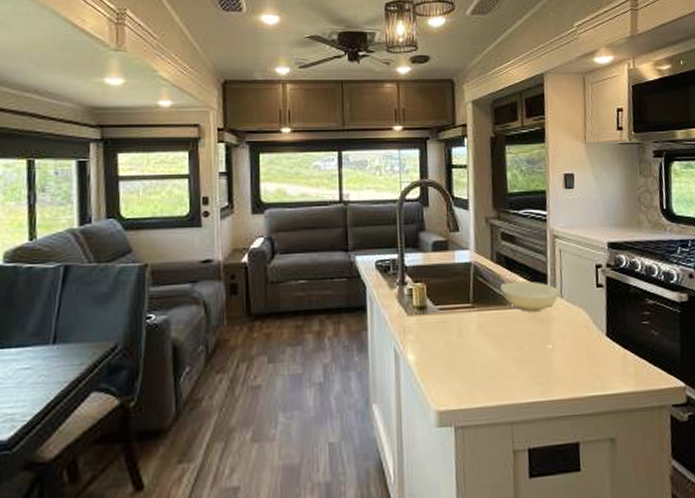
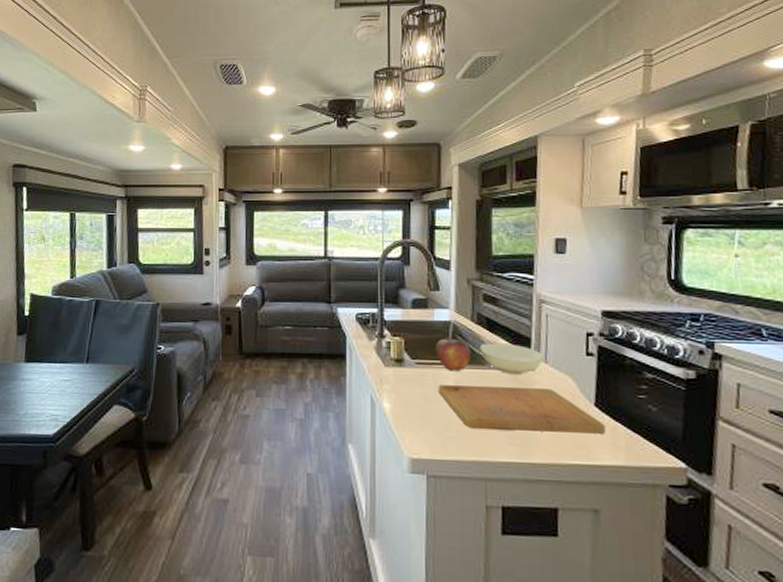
fruit: none [457,279,492,313] -> present [435,337,471,371]
cutting board: none [462,322,617,372] -> present [438,384,606,434]

